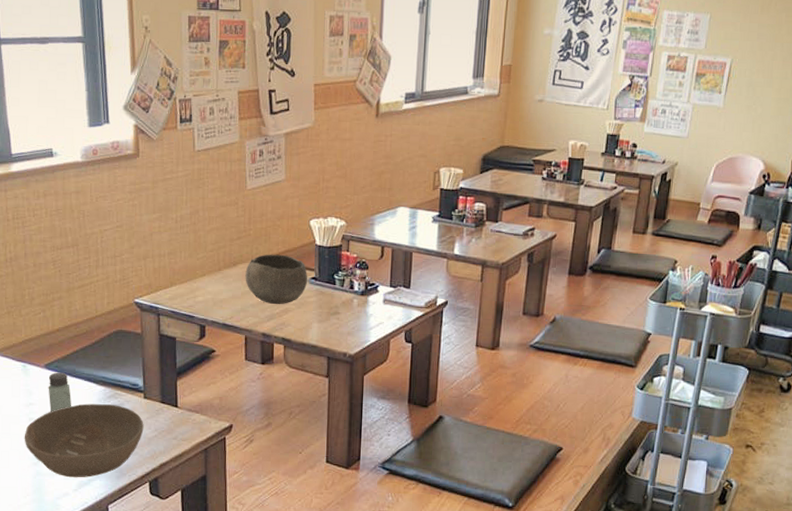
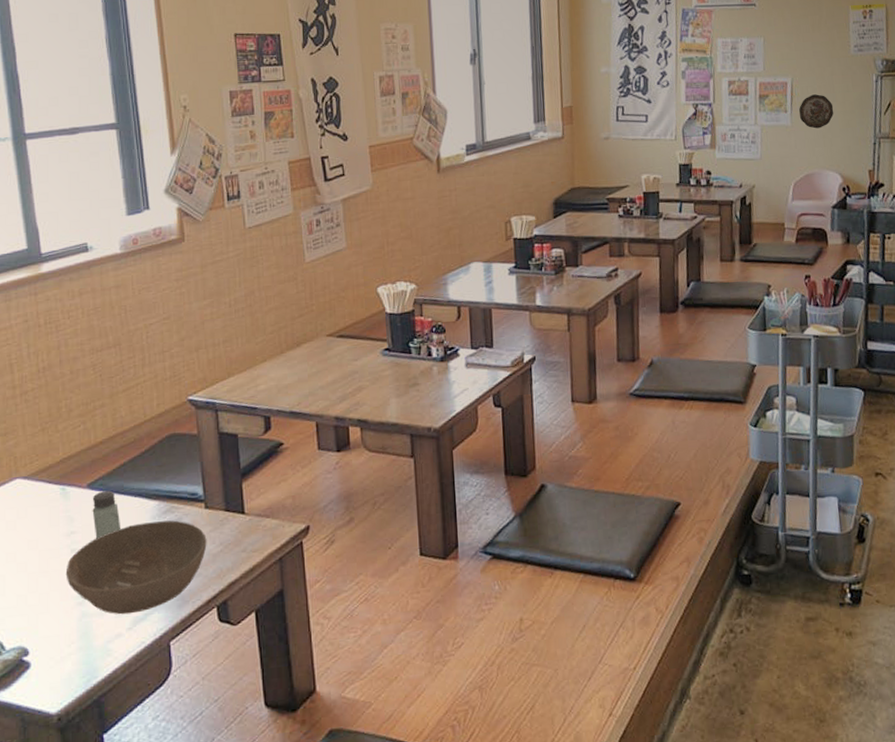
bowl: present [245,254,308,305] -> none [311,327,381,384]
decorative plate: none [733,78,769,113] -> present [799,94,834,129]

